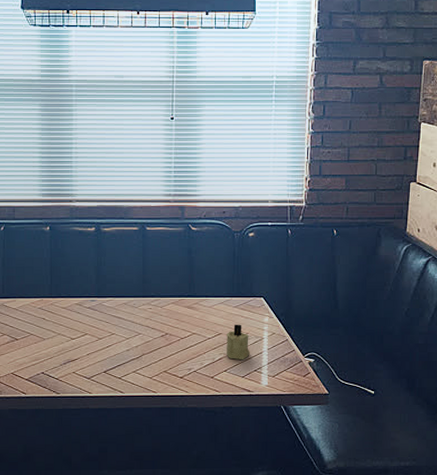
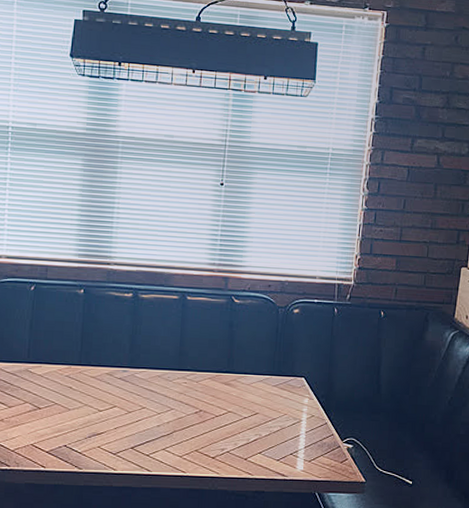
candle: present [227,324,250,360] -> none [262,404,287,442]

